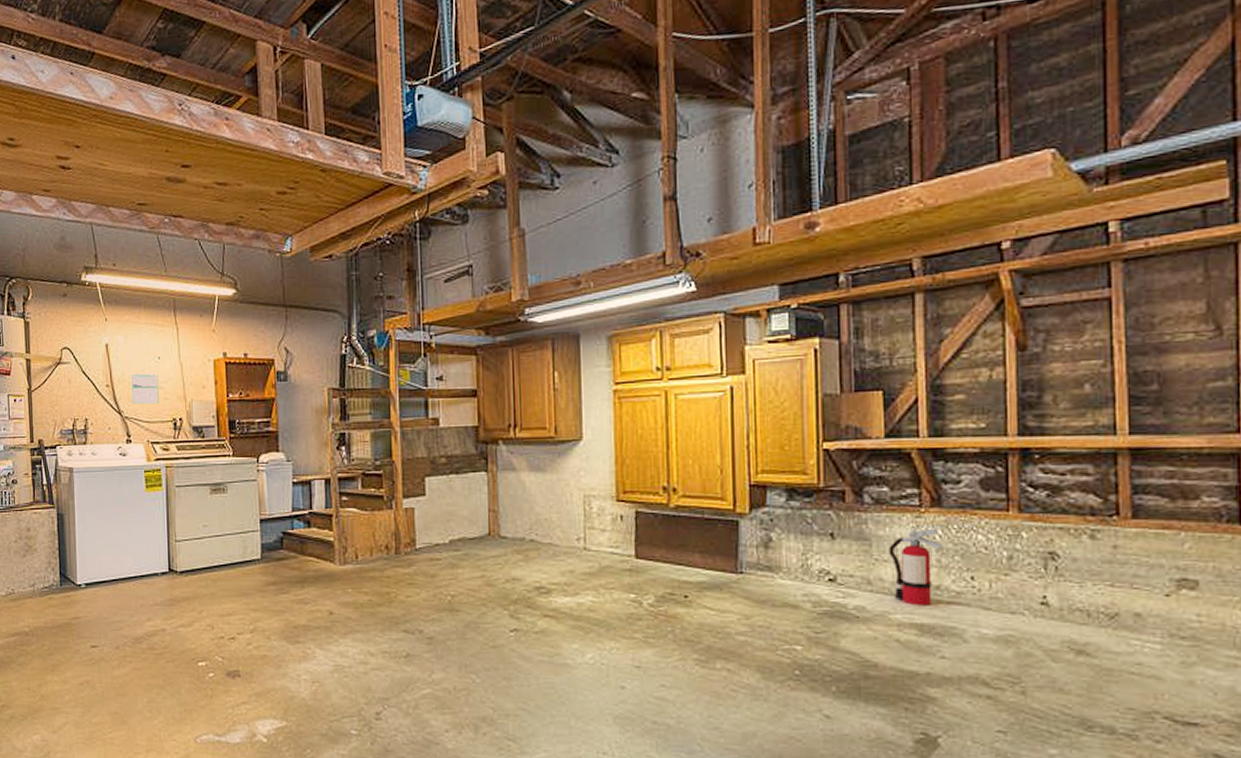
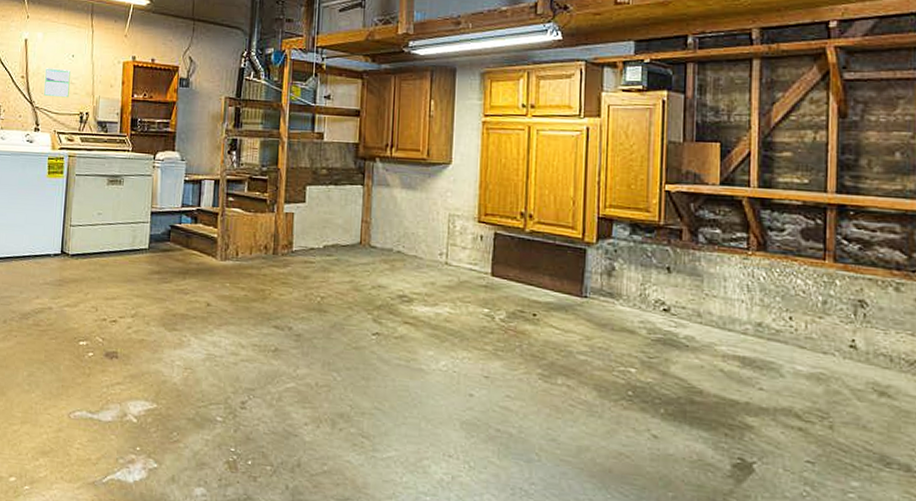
fire extinguisher: present [888,526,942,606] -> none [718,267,765,341]

